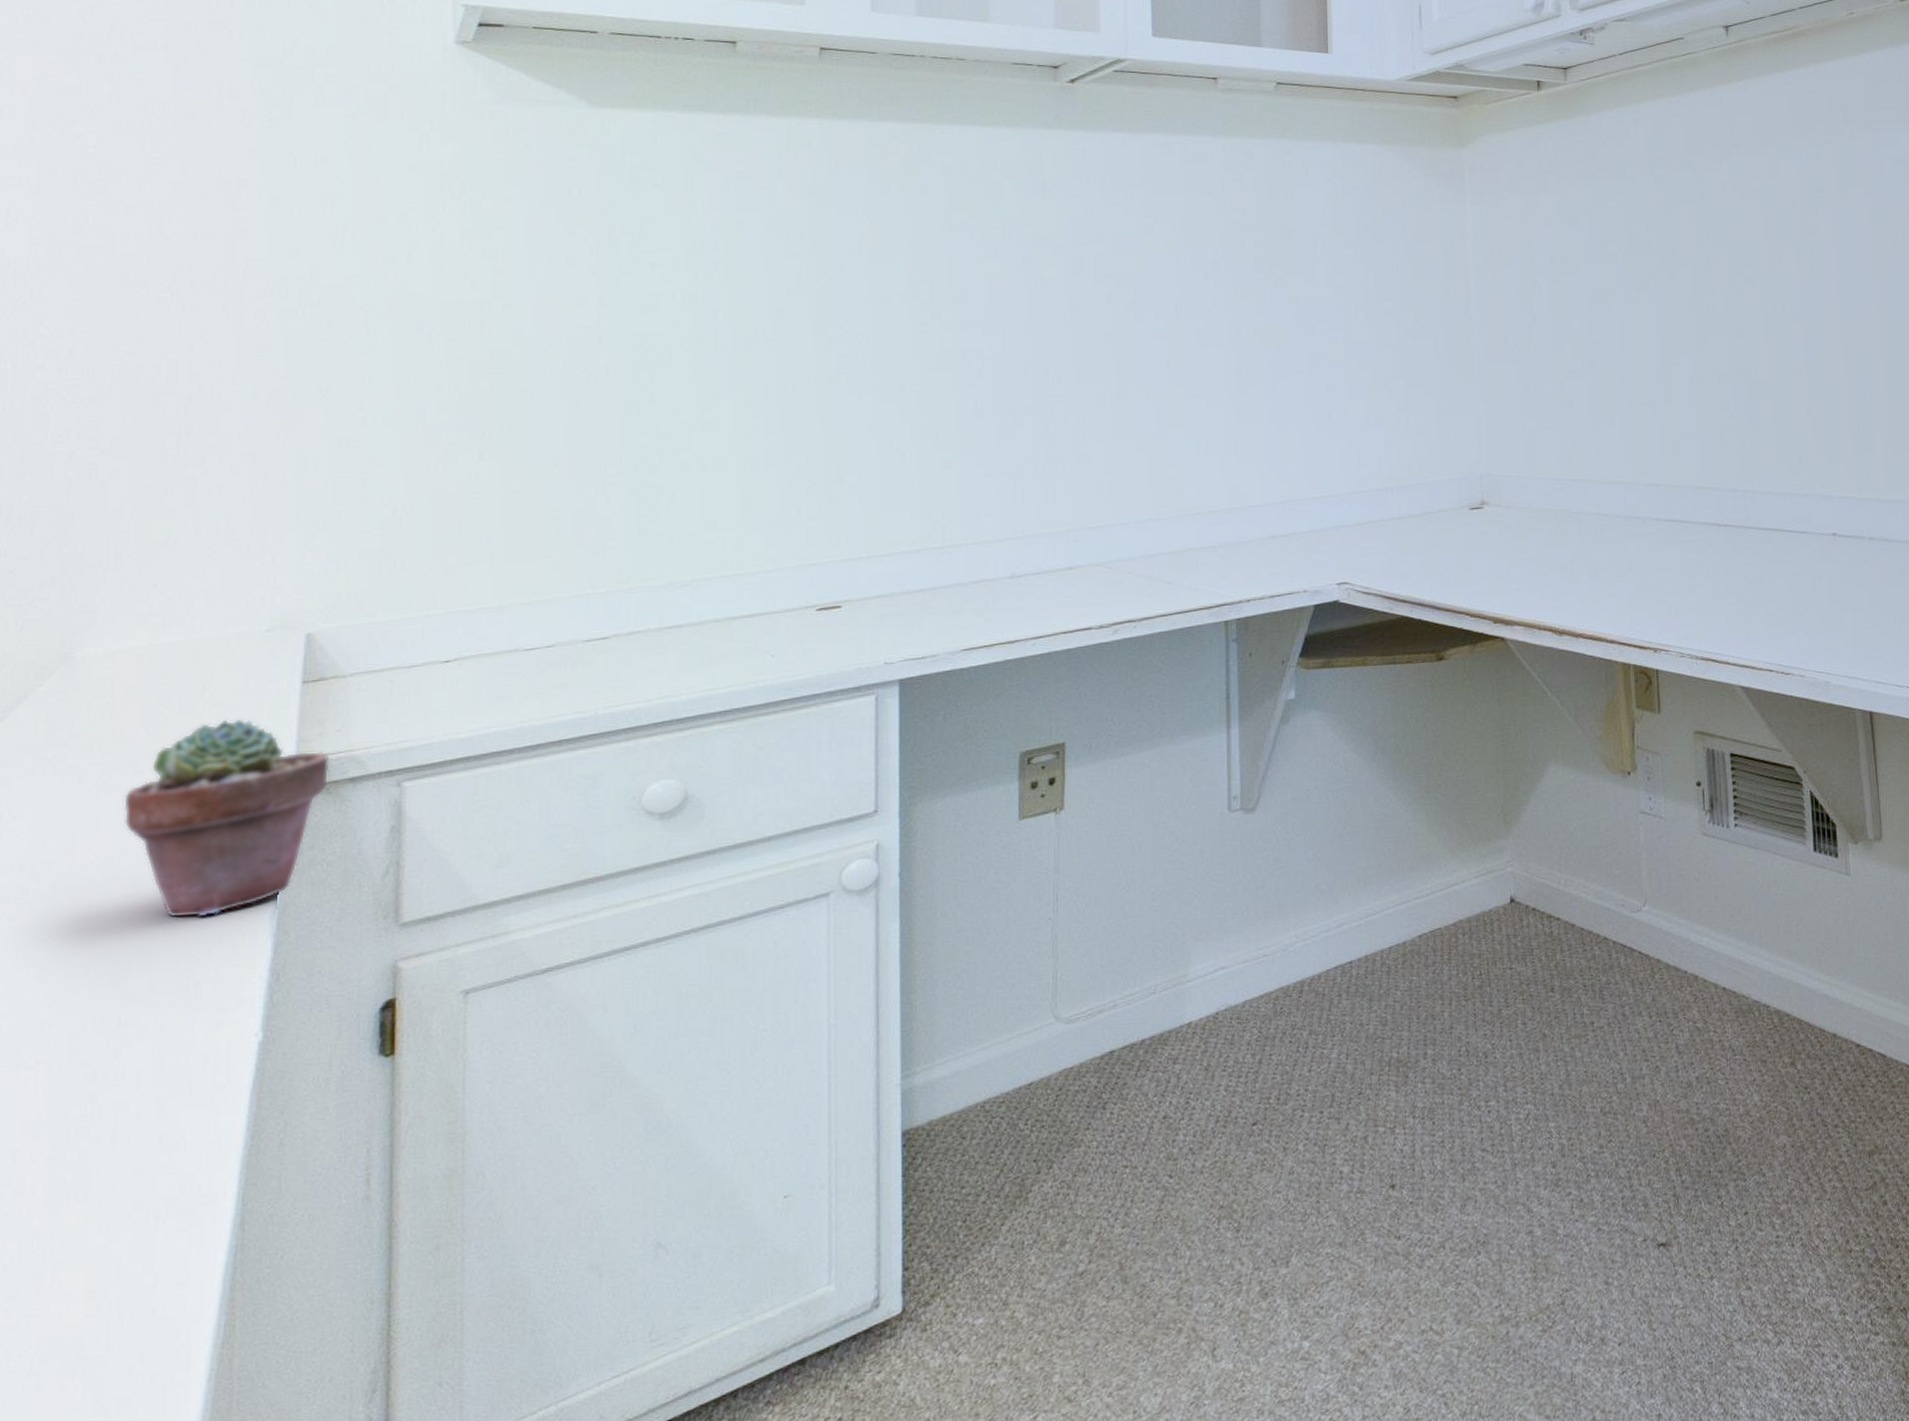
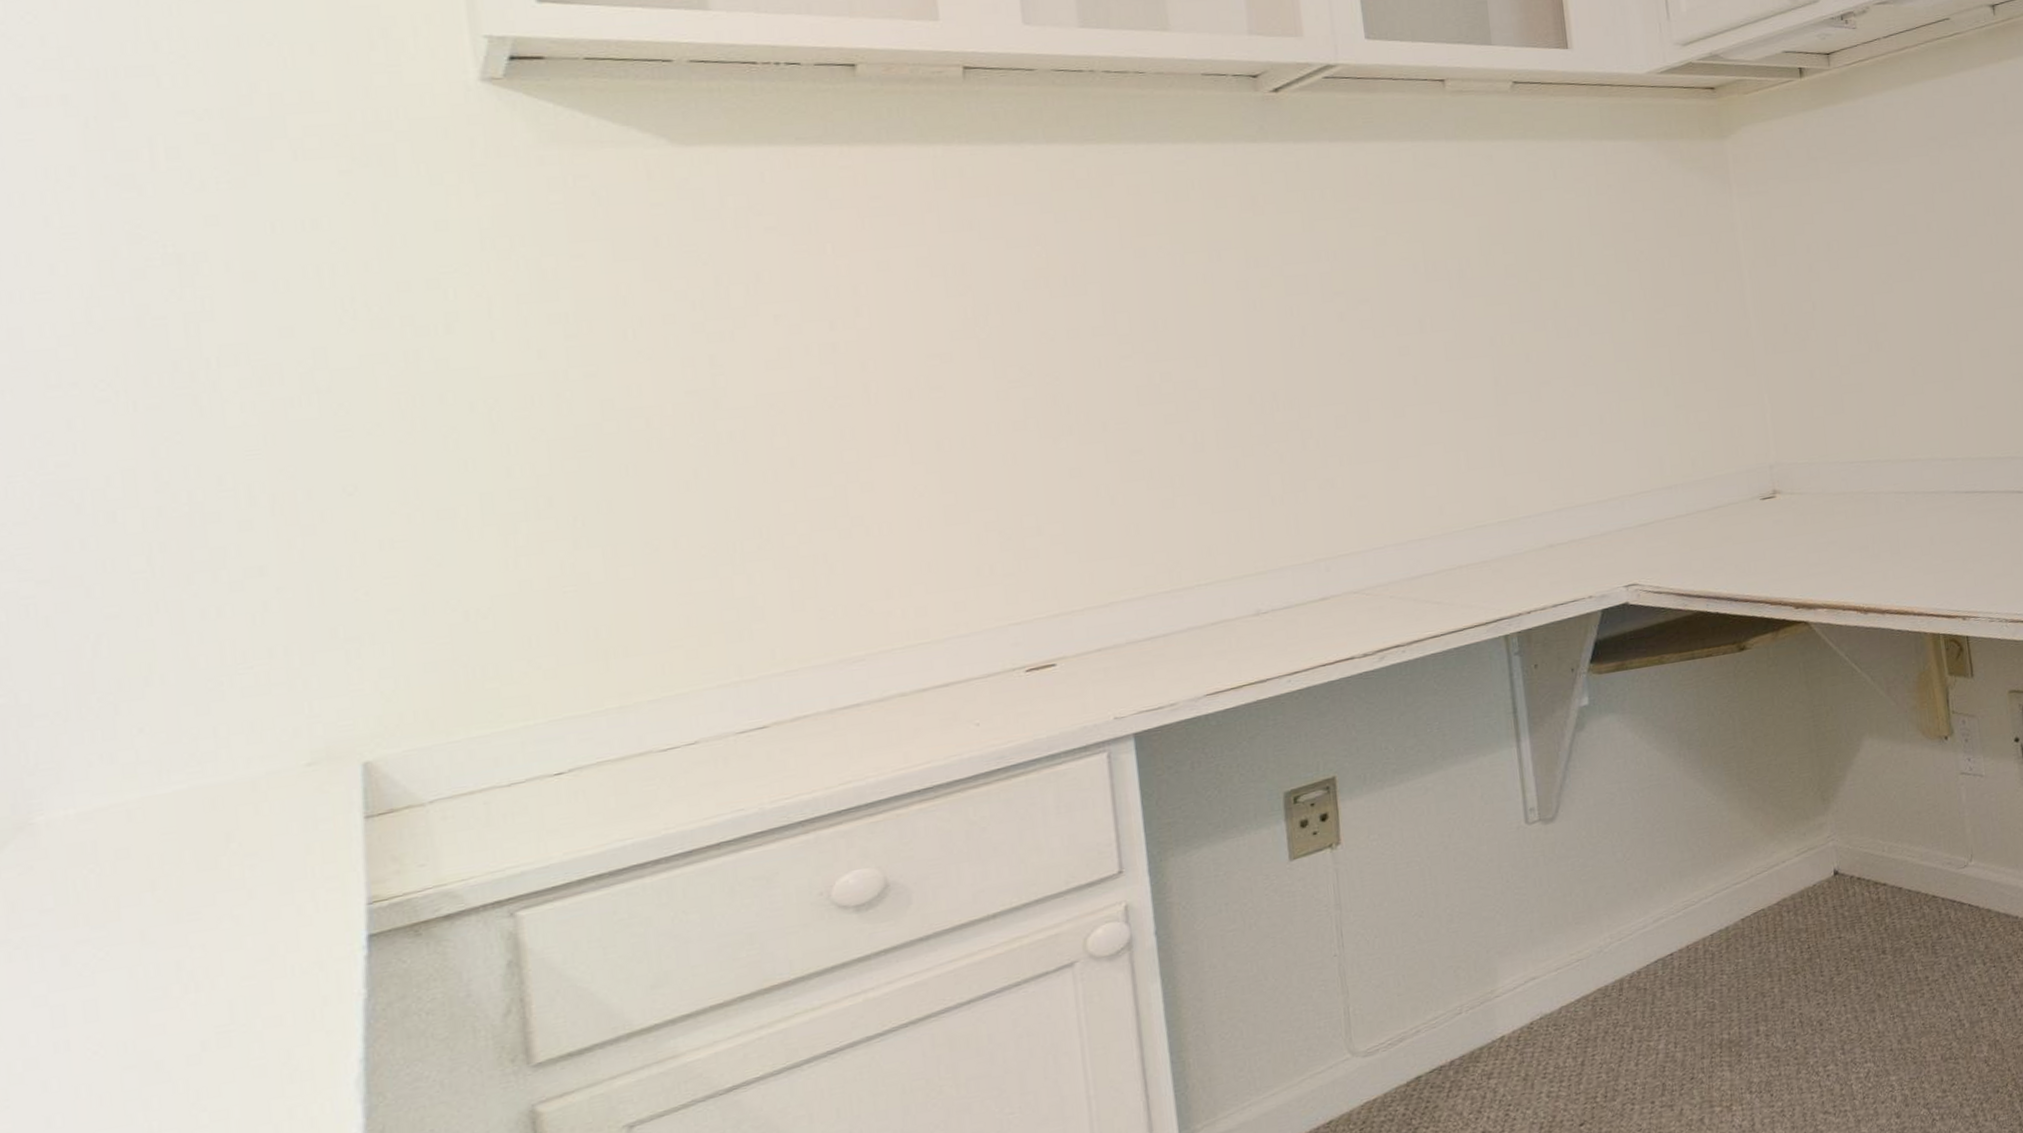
potted succulent: present [123,718,330,919] -> none [130,866,416,1100]

